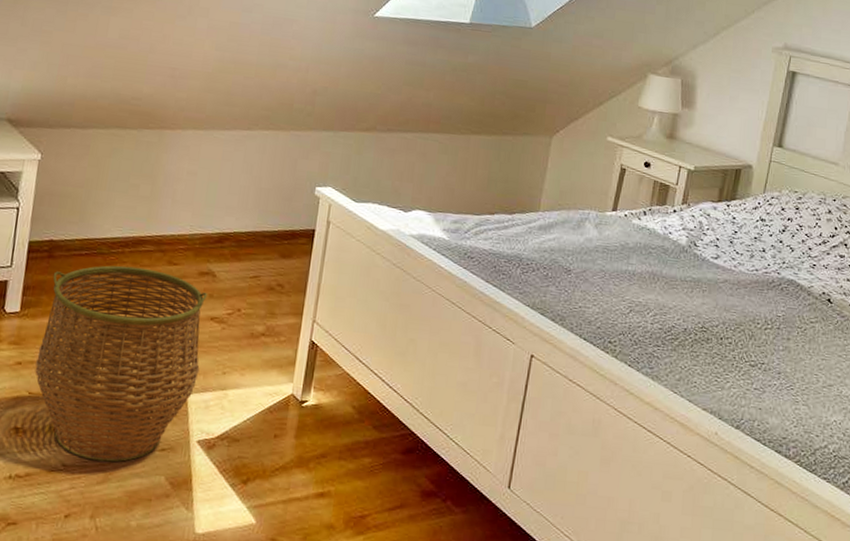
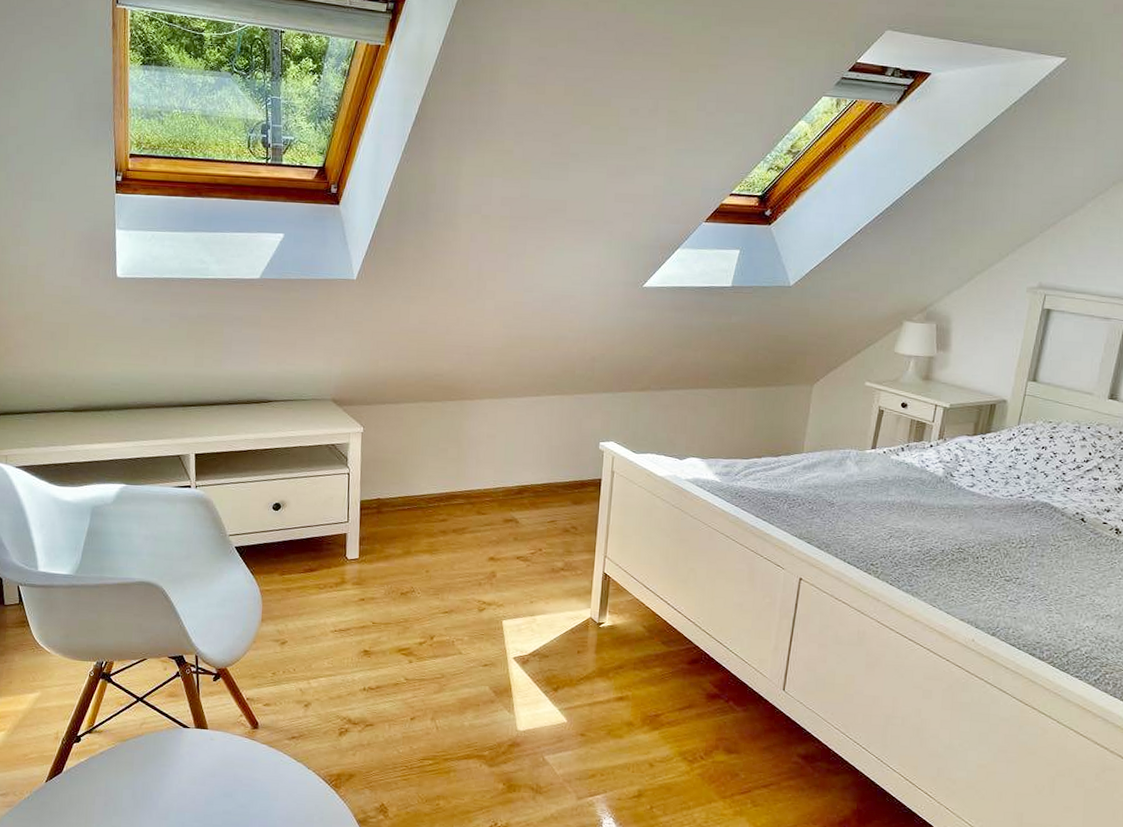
basket: present [35,265,207,463] -> none [376,517,512,676]

